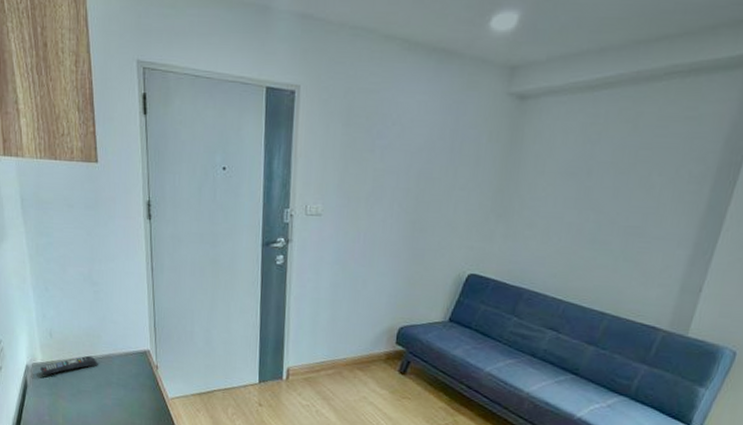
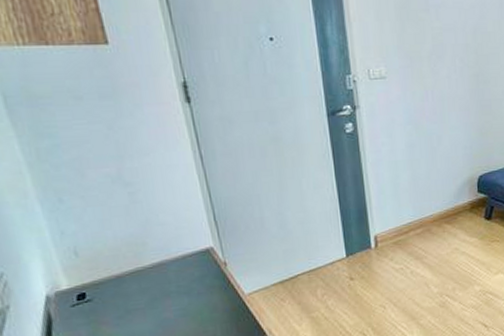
remote control: present [40,355,98,375] -> none [67,267,149,303]

